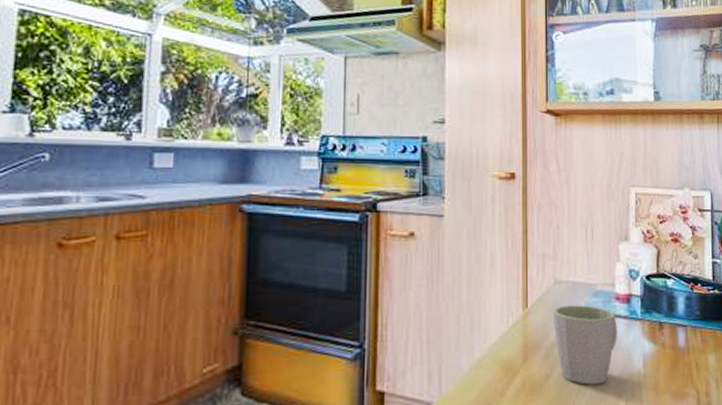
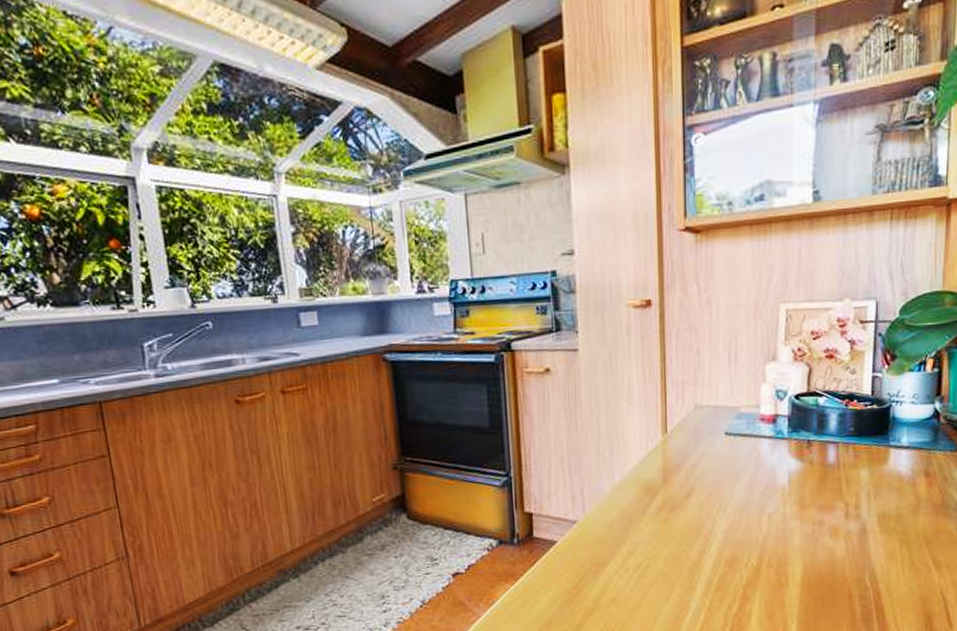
mug: present [552,305,617,385] -> none [693,427,761,502]

